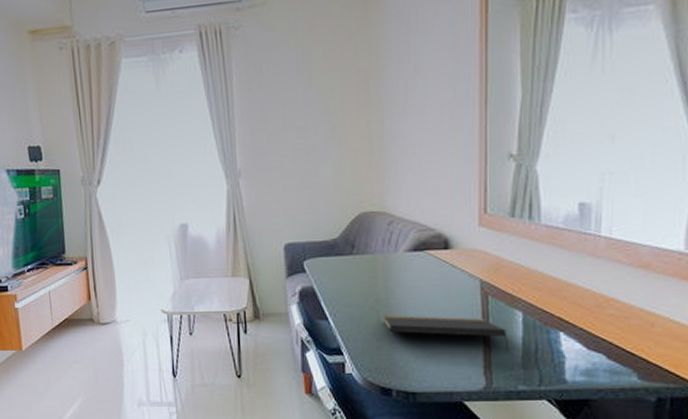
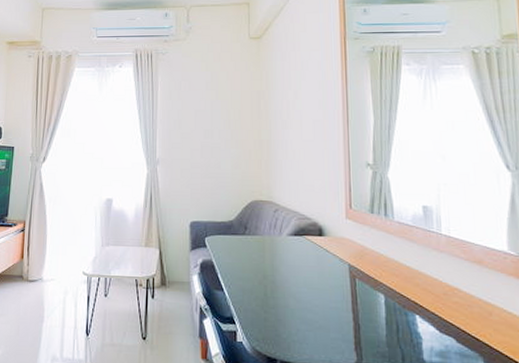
notepad: present [382,315,510,351] -> none [269,290,376,330]

